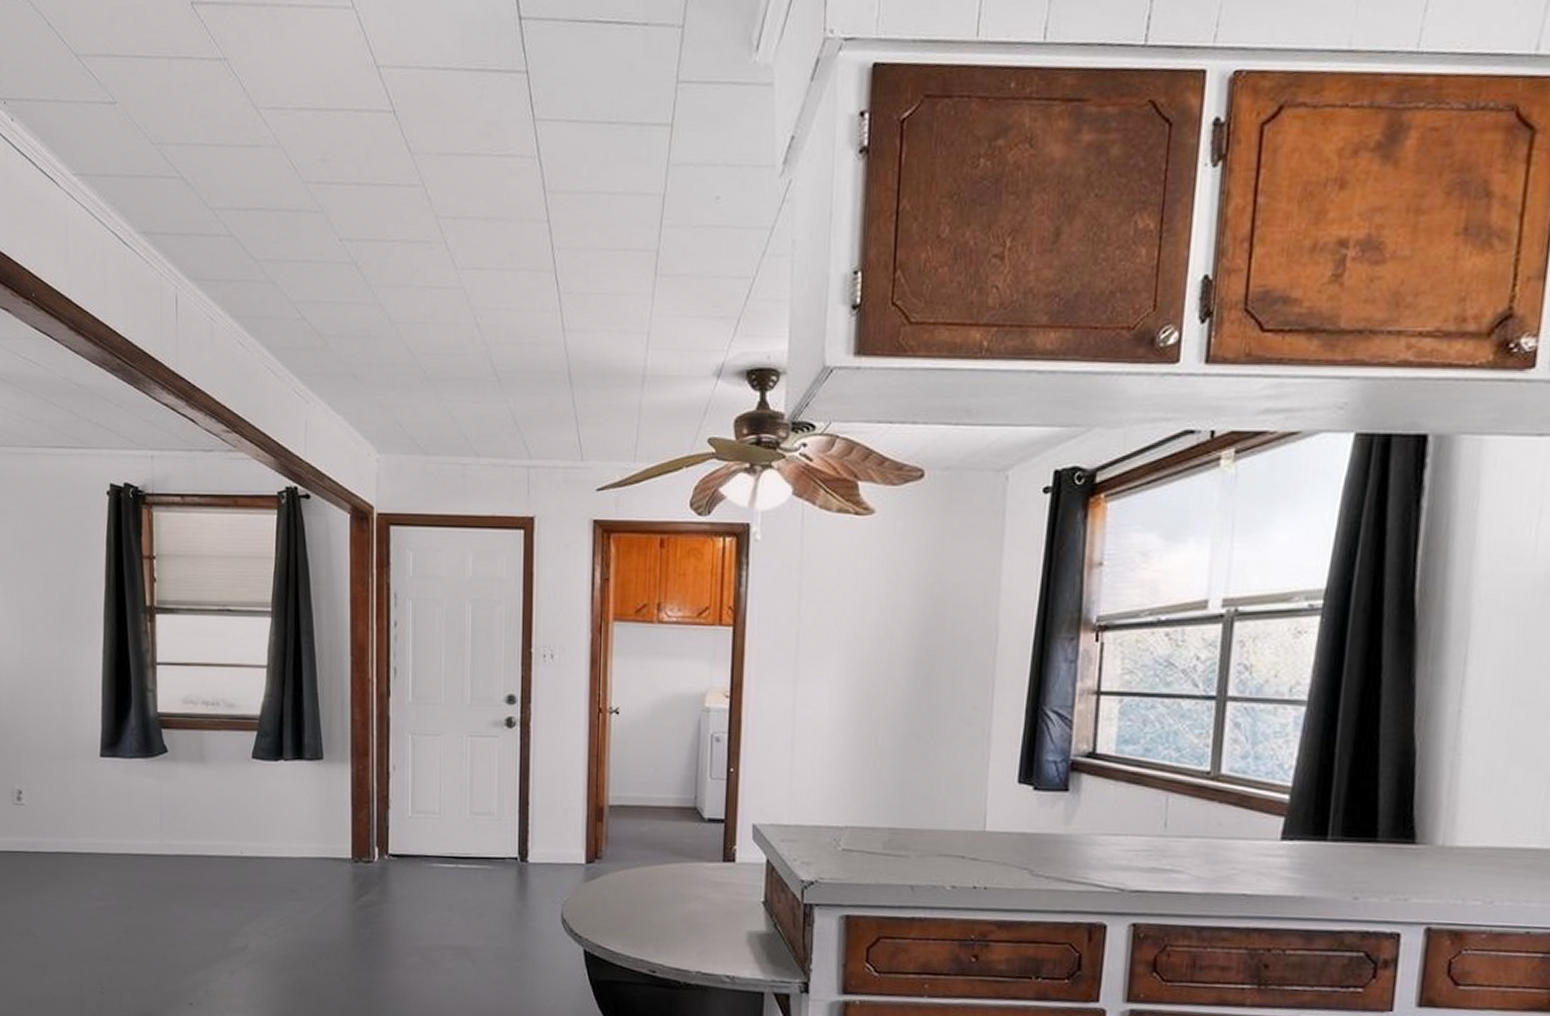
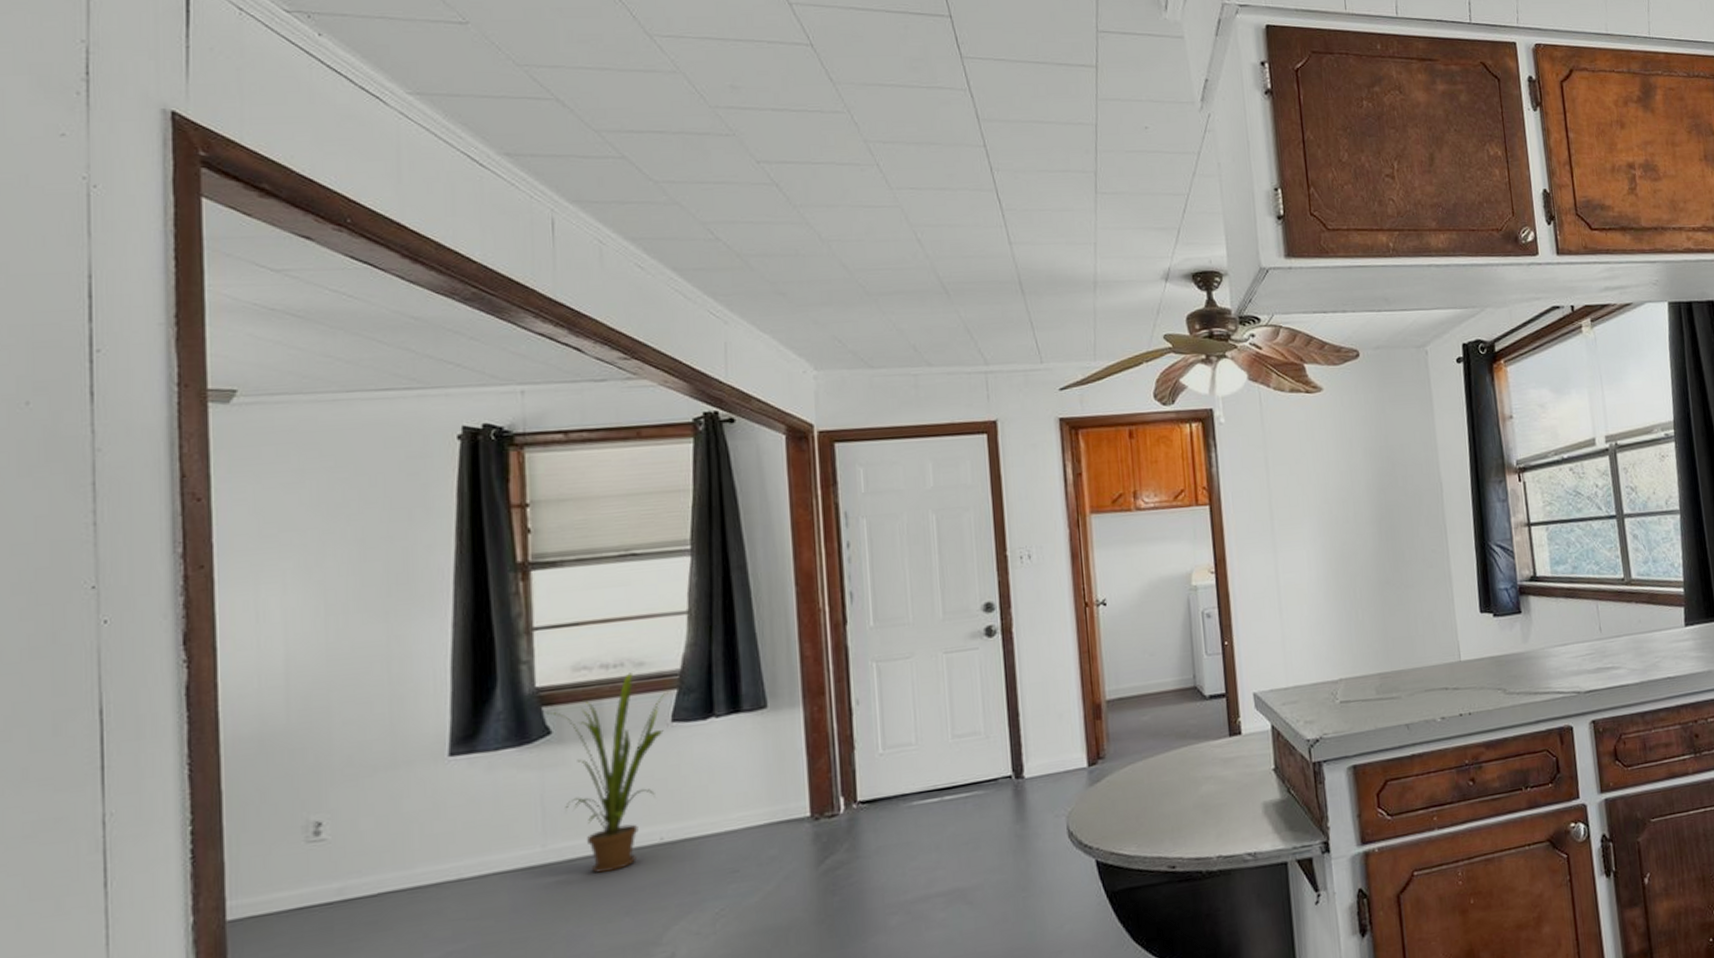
house plant: none [164,711,250,871] -> present [545,672,668,874]

